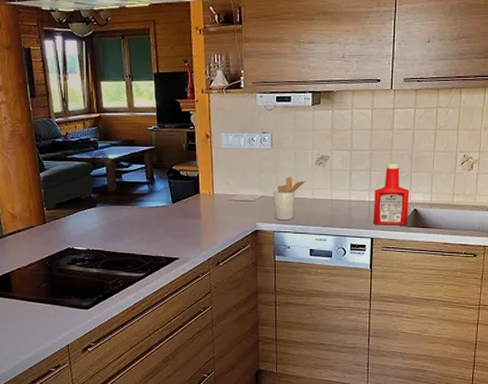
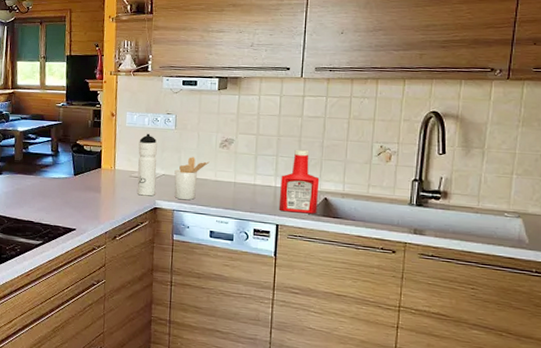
water bottle: none [236,154,256,219] -> present [137,133,157,196]

